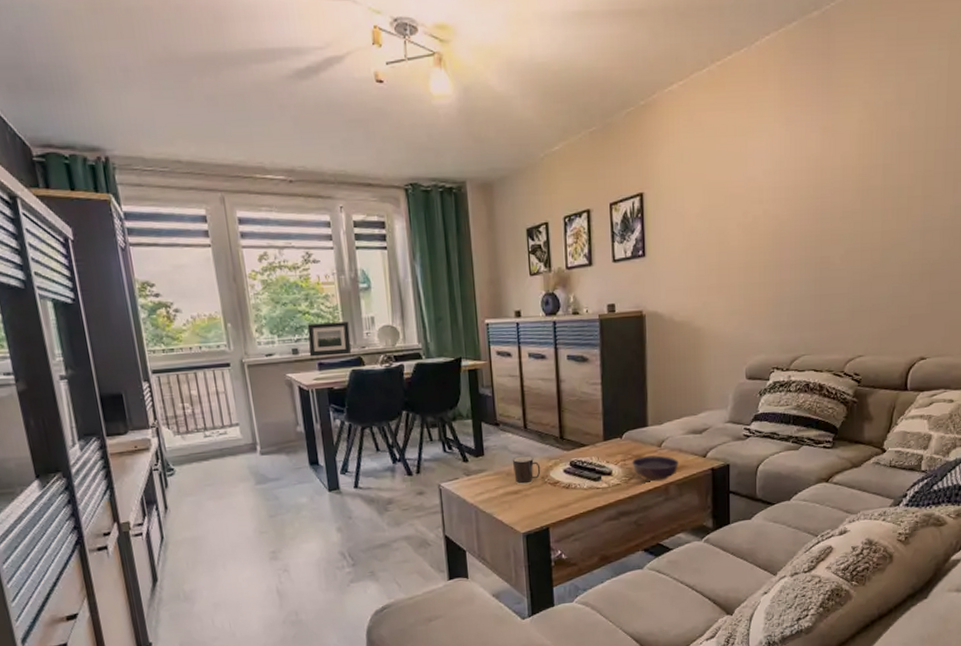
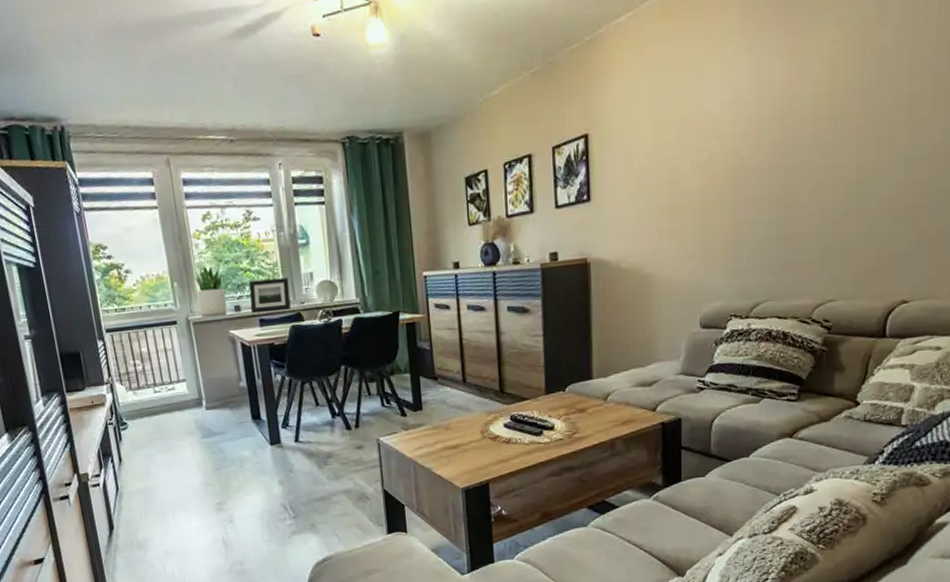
planter: none [249,306,284,361] -> present [194,264,227,318]
mug: present [512,456,541,486] -> none [450,410,480,440]
bowl: present [632,455,679,482] -> none [576,409,626,437]

